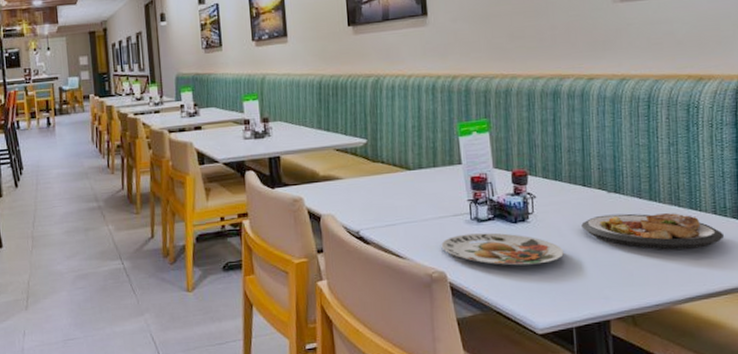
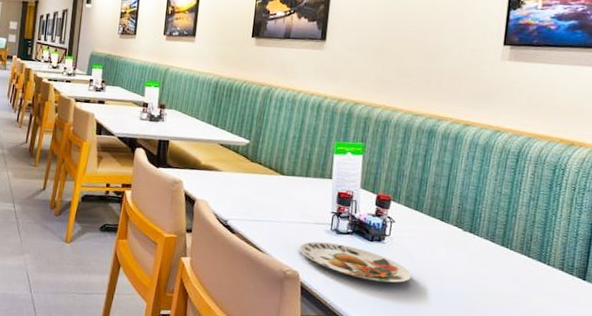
plate: present [581,213,725,250] -> none [432,250,568,299]

